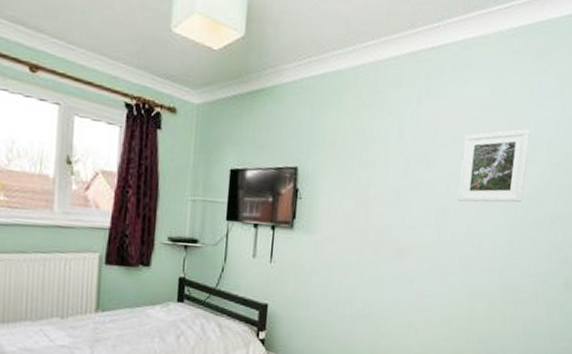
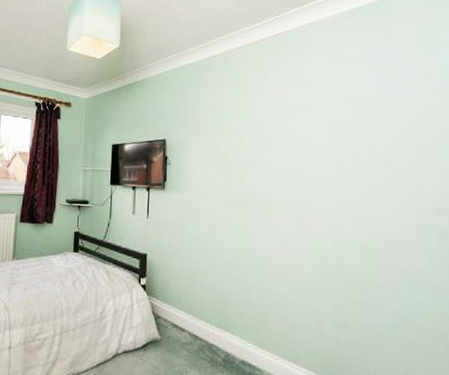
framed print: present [457,129,531,203] -> none [312,92,380,159]

